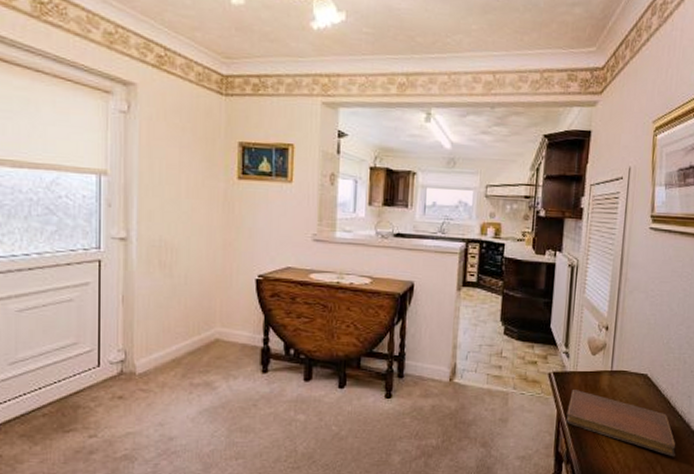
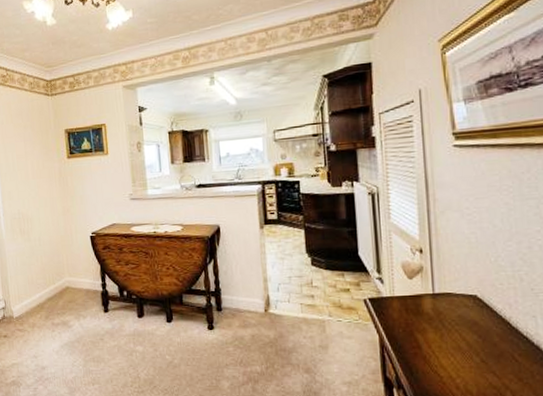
notebook: present [566,390,676,457] -> none [390,315,527,383]

